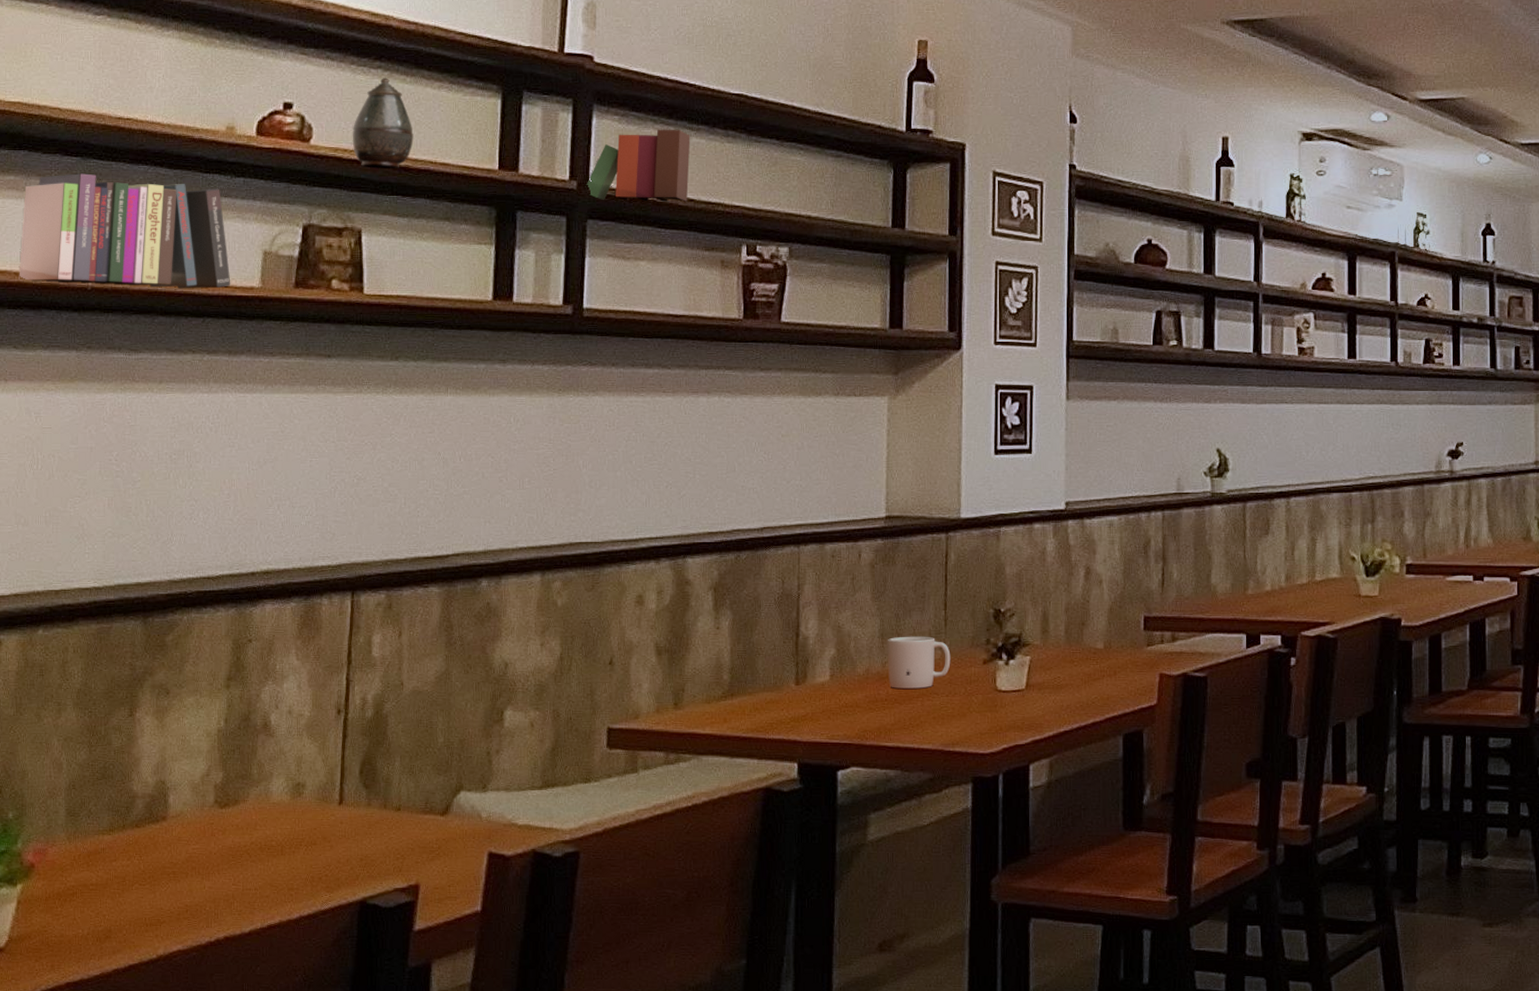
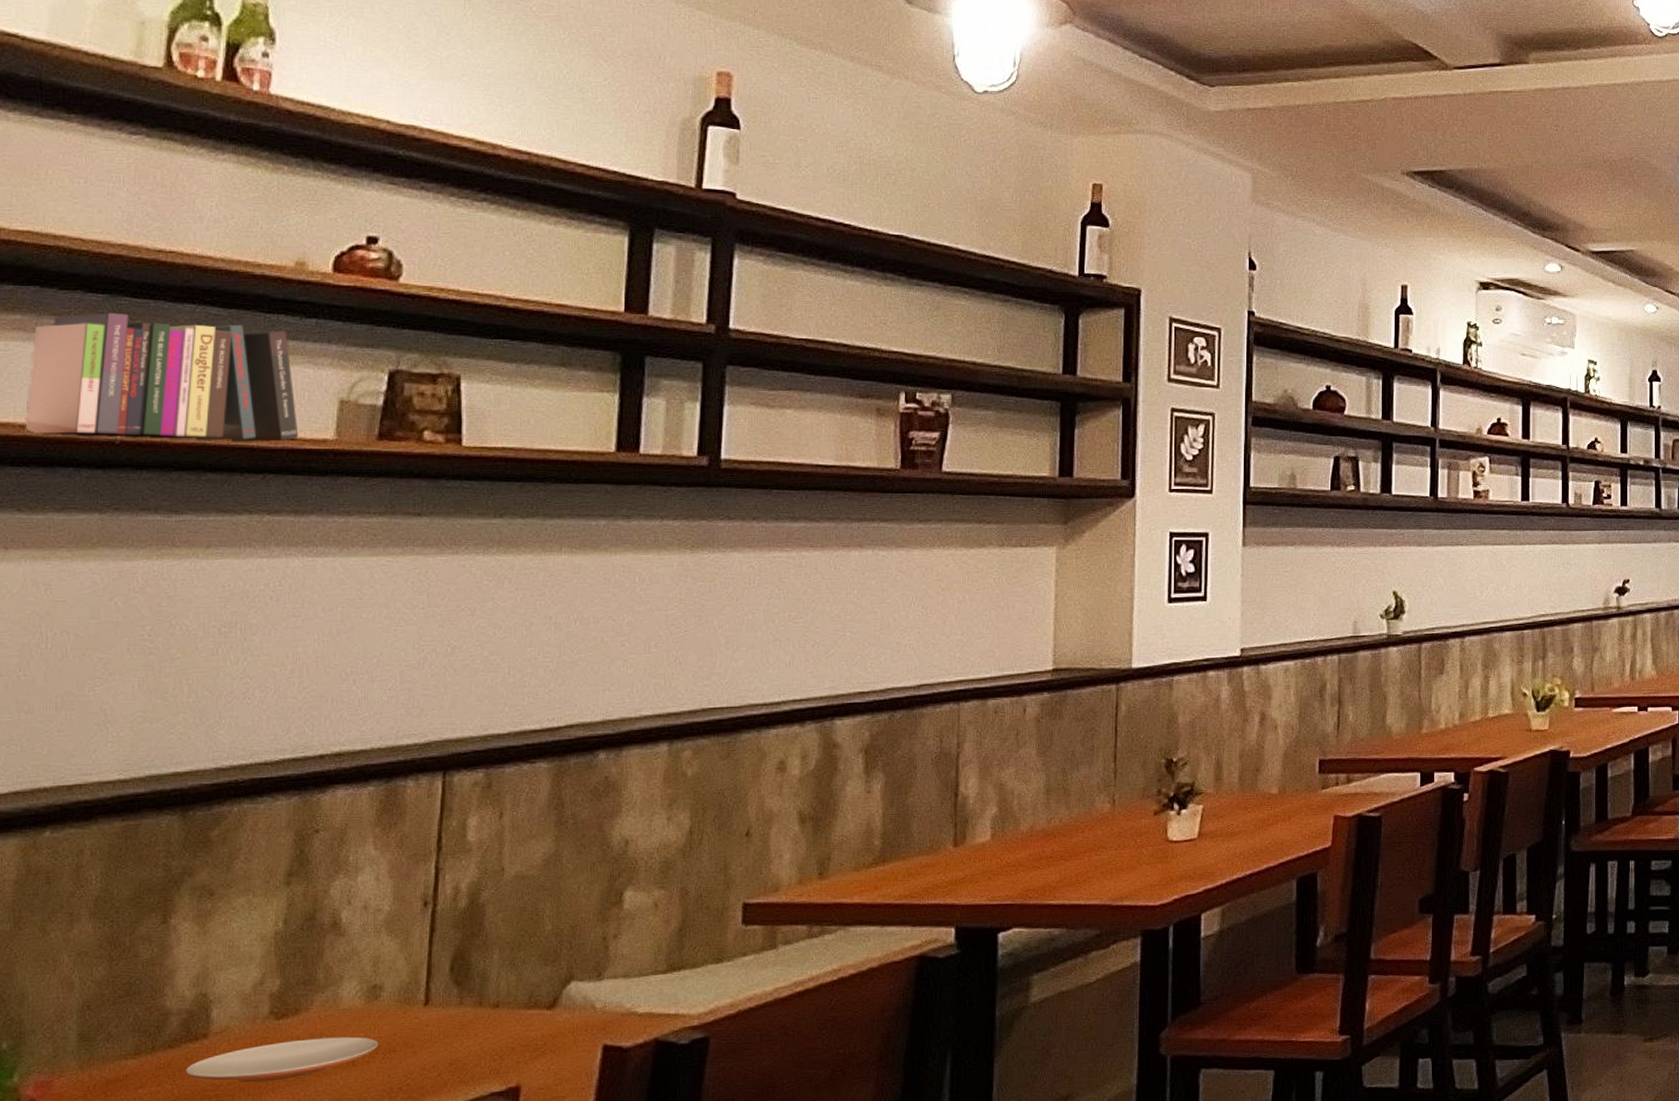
plate: none [149,827,302,864] -> present [186,1036,378,1083]
decorative jar: present [353,78,414,170] -> none [451,211,525,311]
books: present [585,129,691,202] -> none [724,271,844,347]
mug: present [887,636,951,690] -> none [1053,789,1120,846]

